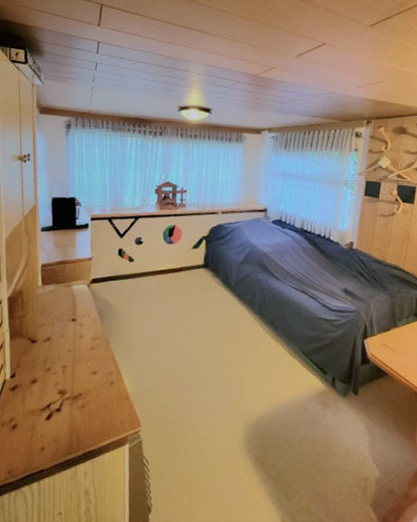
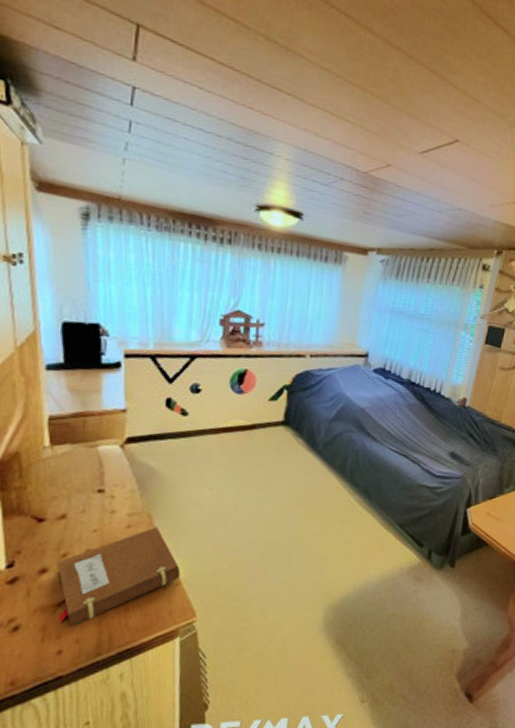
notebook: none [43,349,129,429] -> present [56,527,181,628]

